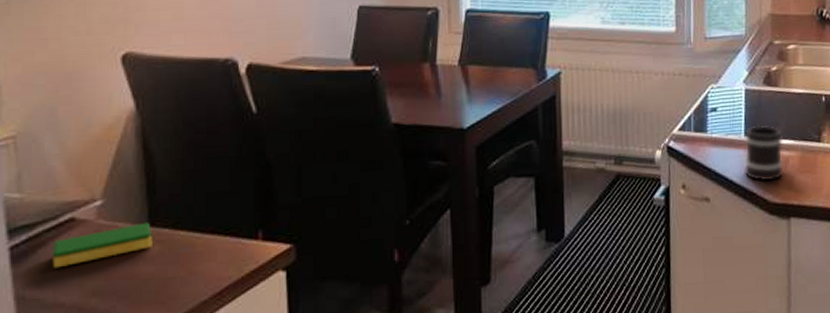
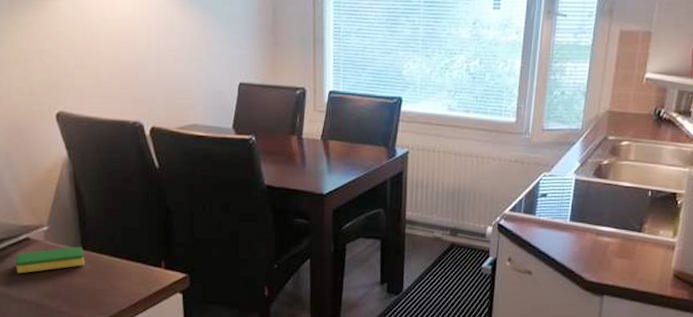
mug: present [744,125,784,181] -> none [565,212,606,262]

